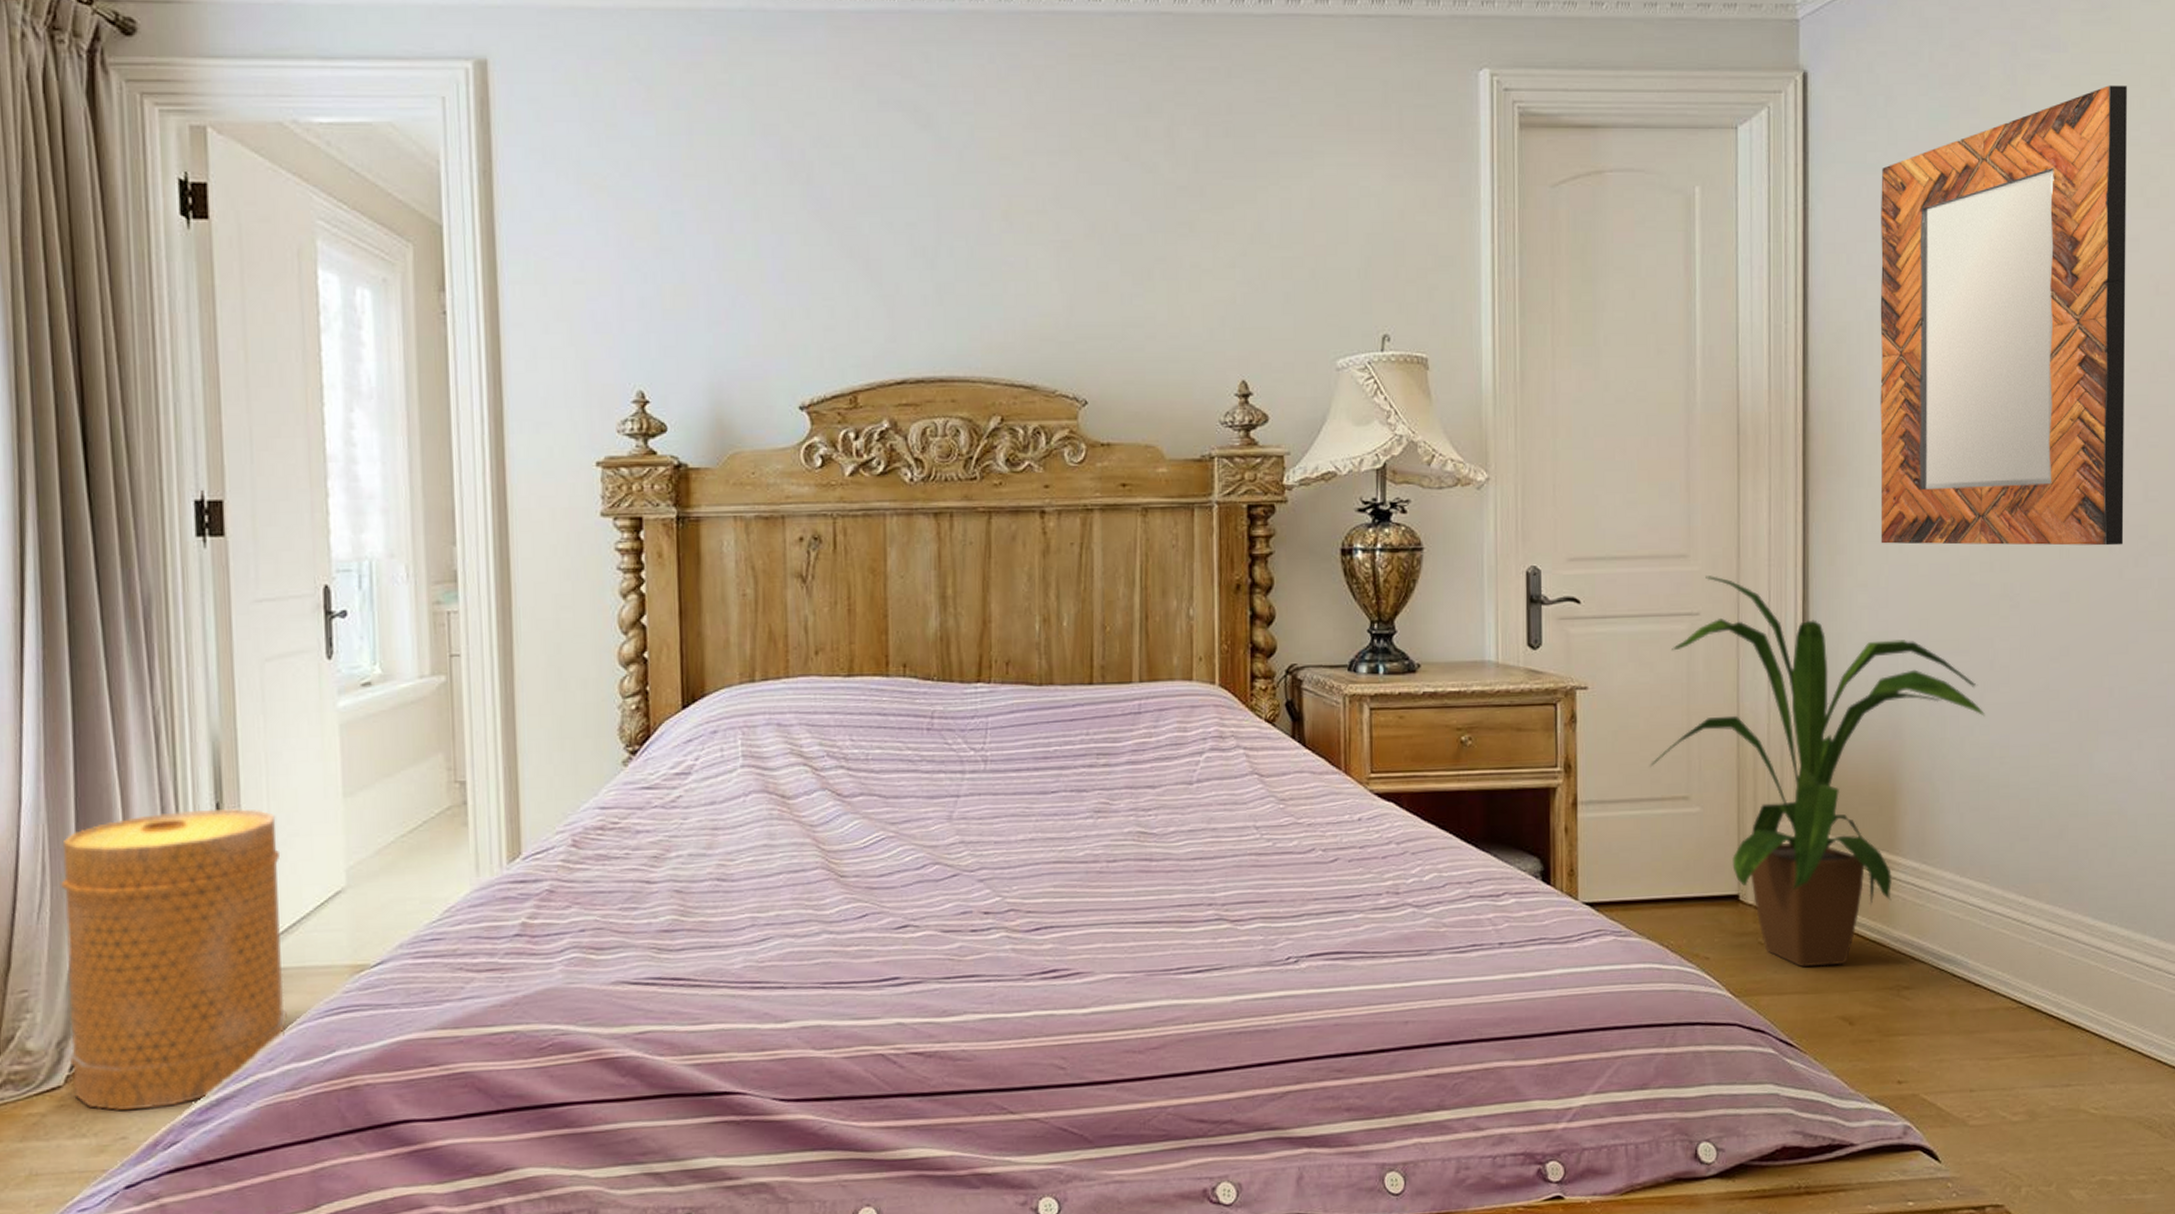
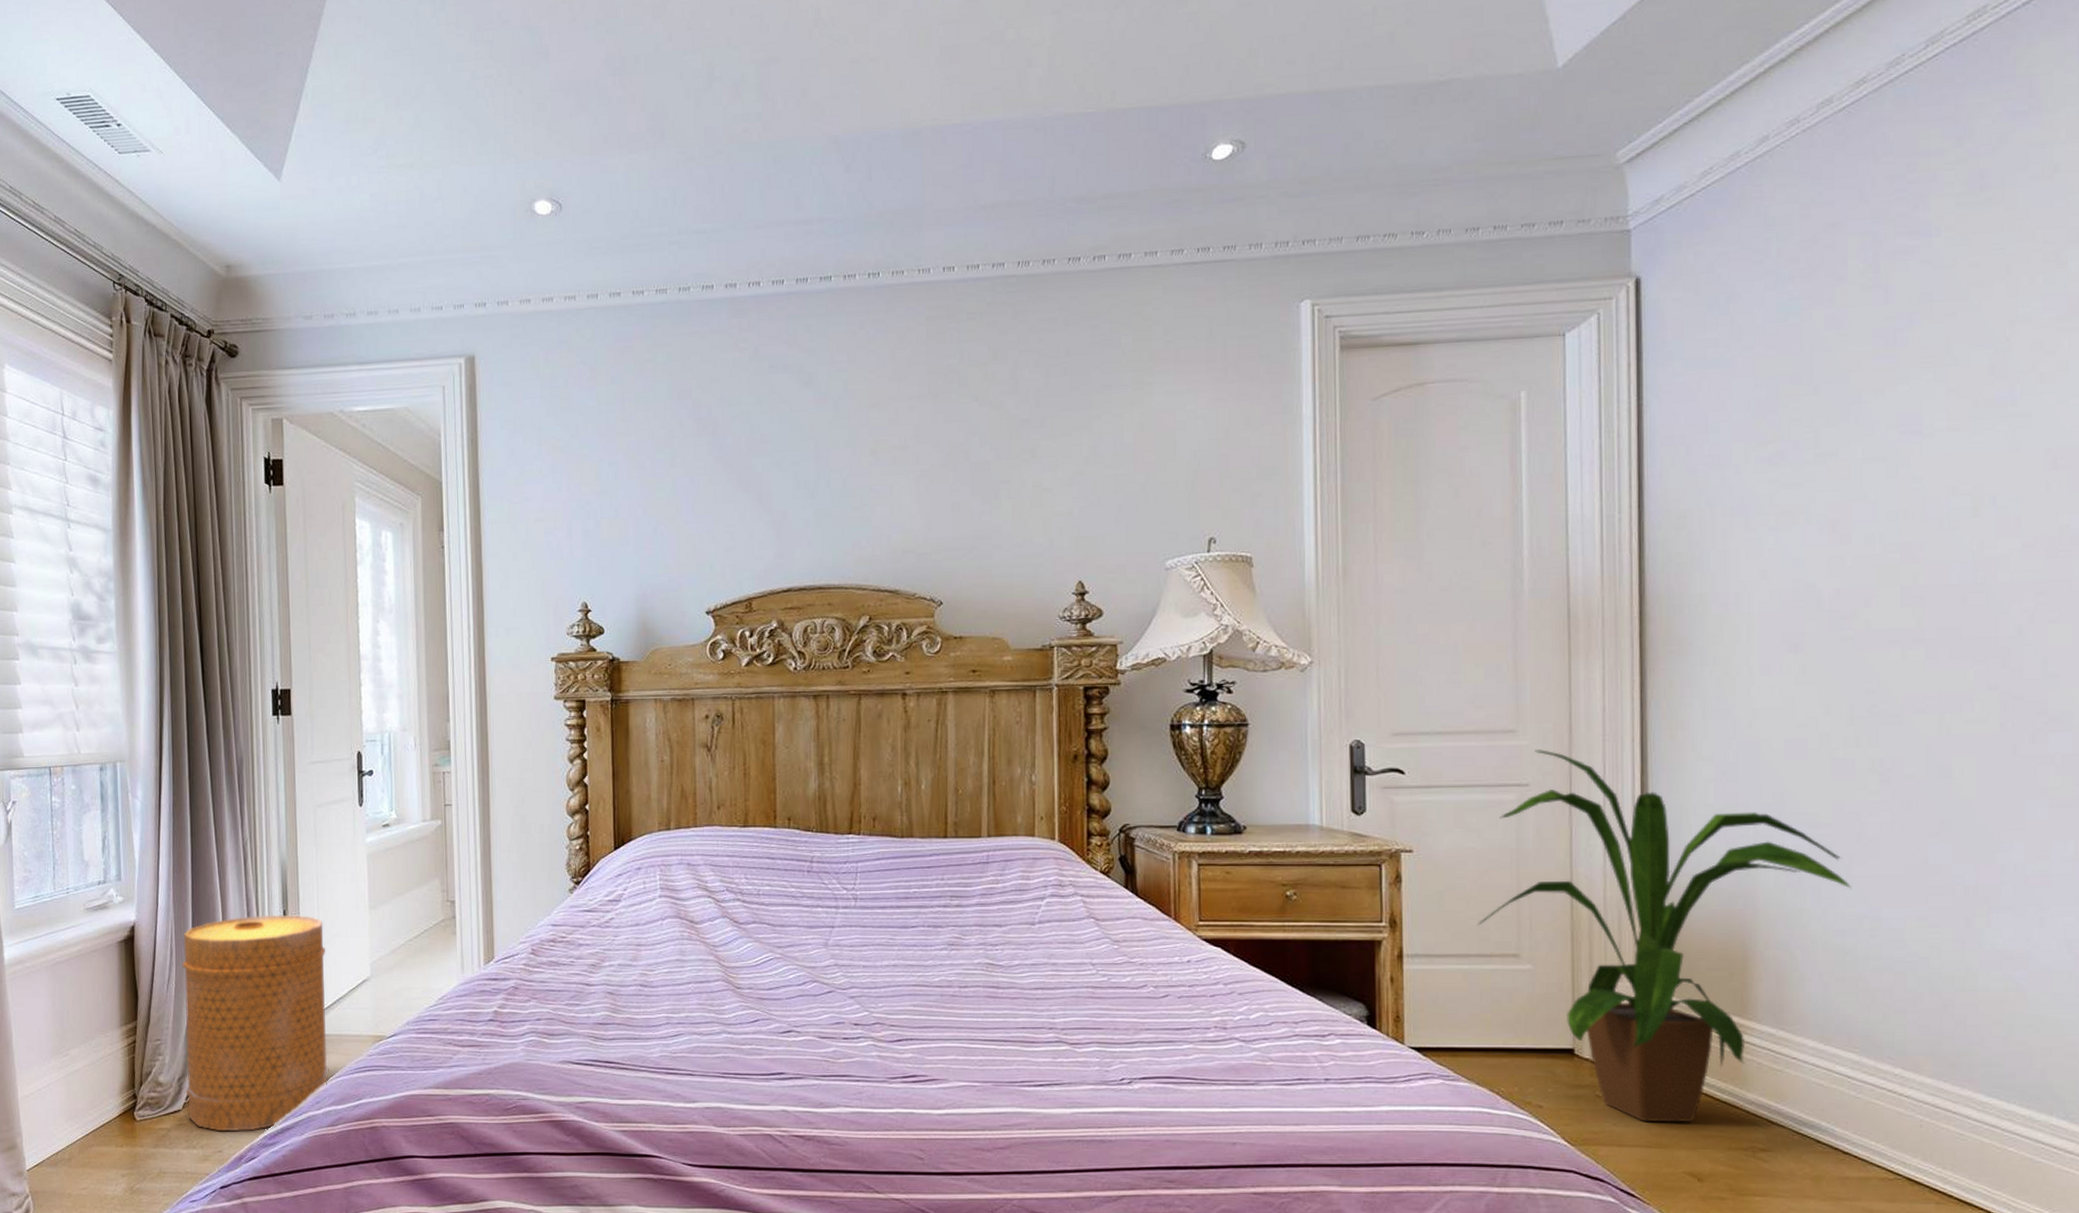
home mirror: present [1880,85,2127,546] -> none [1723,263,2018,722]

